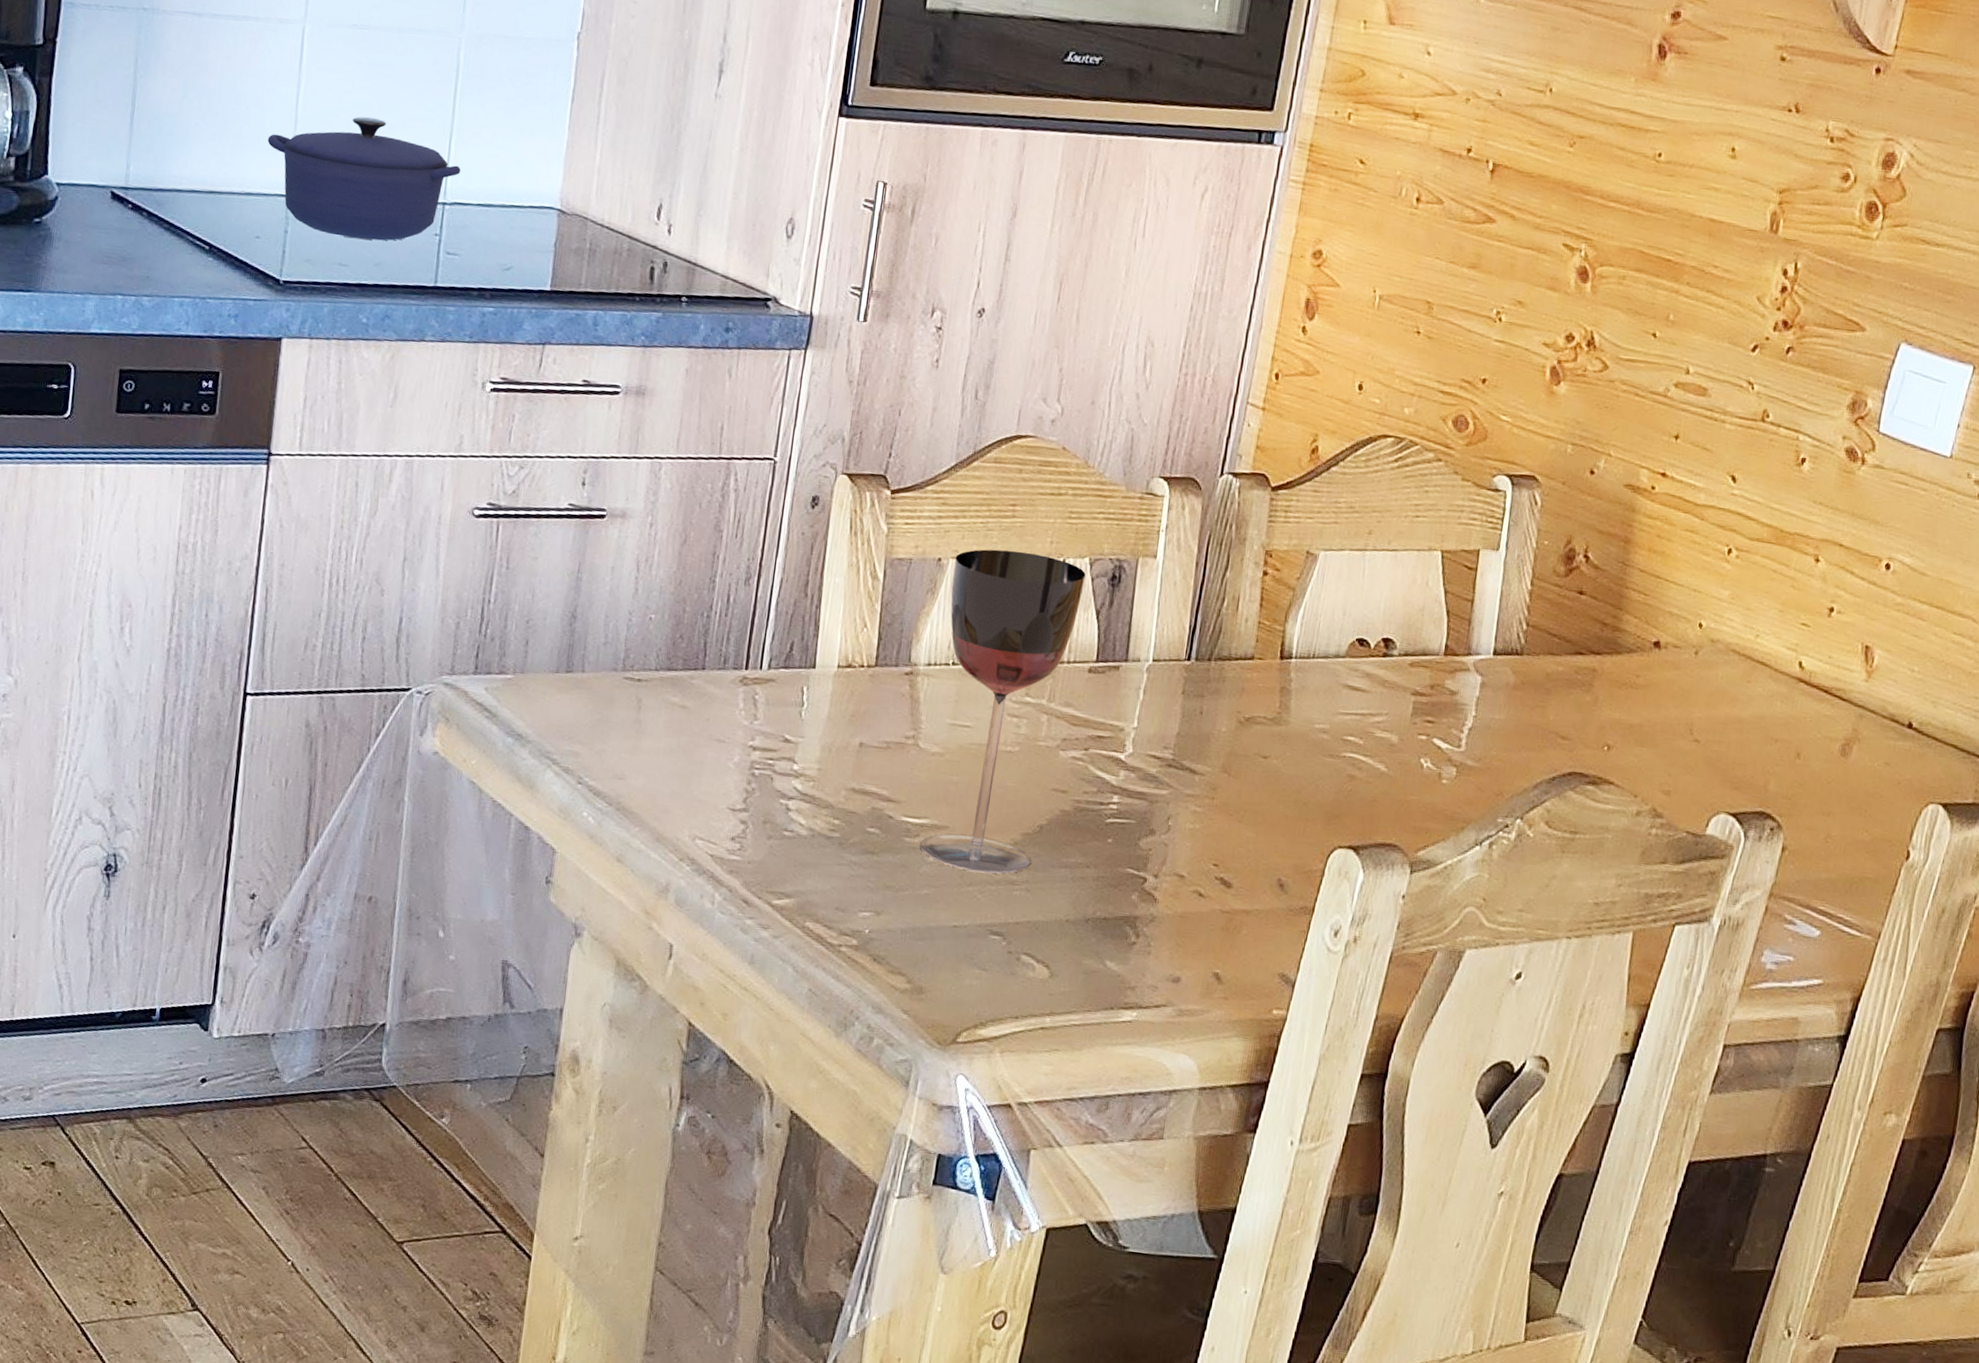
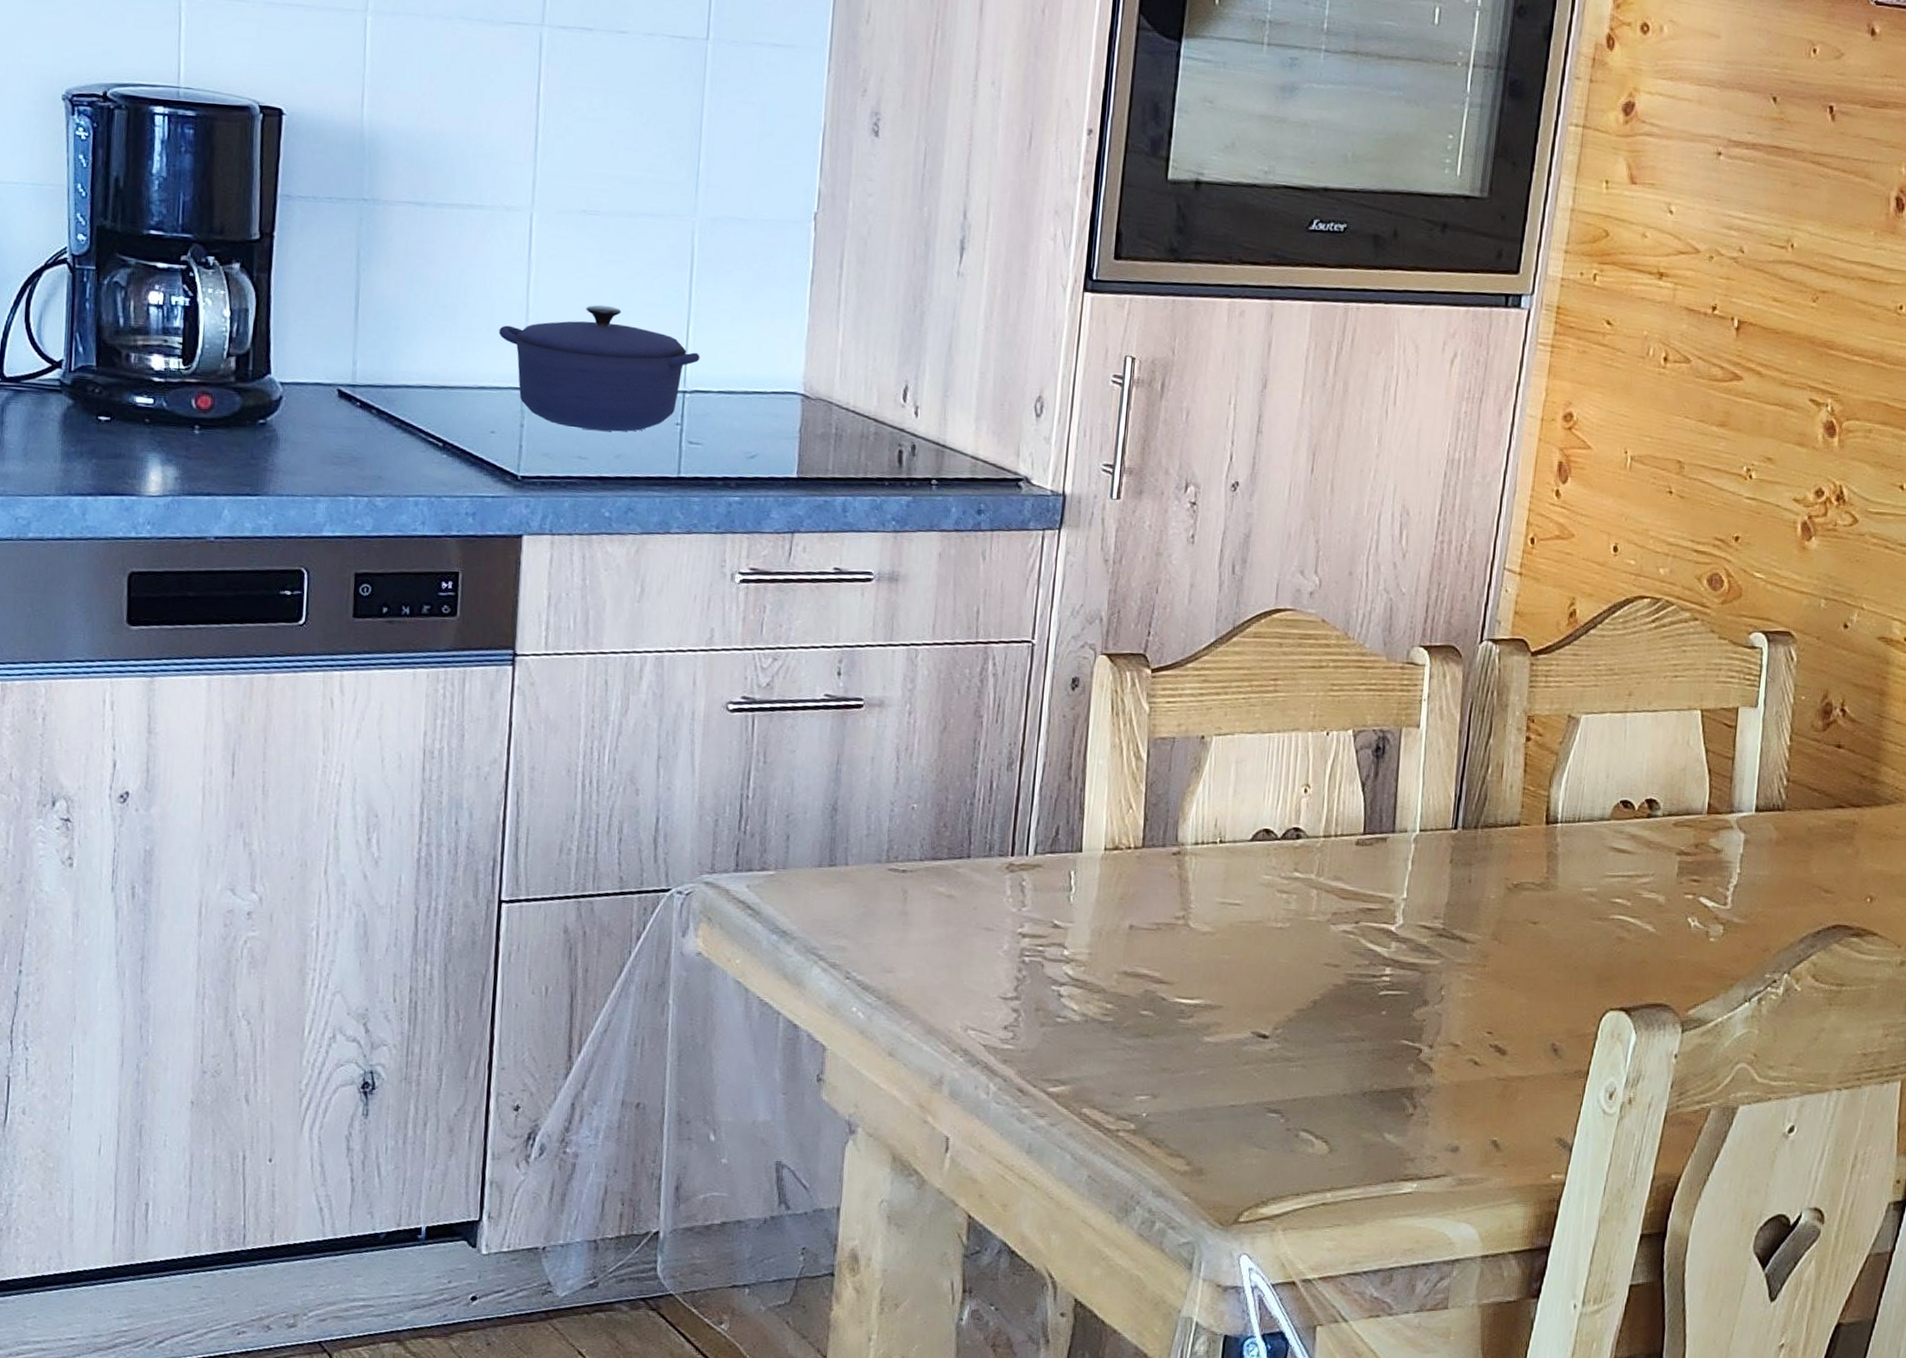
wineglass: present [919,549,1086,874] -> none [1194,725,1350,1052]

